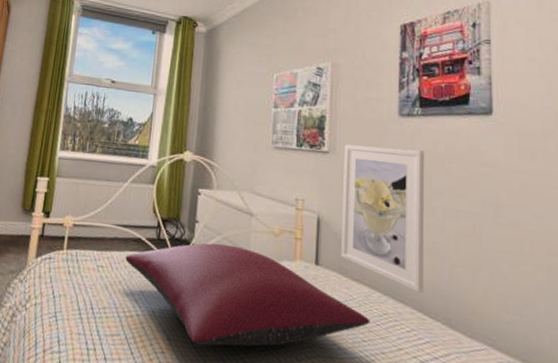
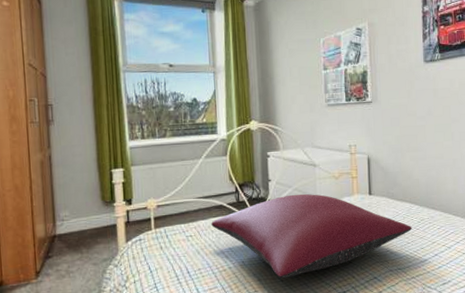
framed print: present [341,144,425,293] -> none [384,89,448,199]

